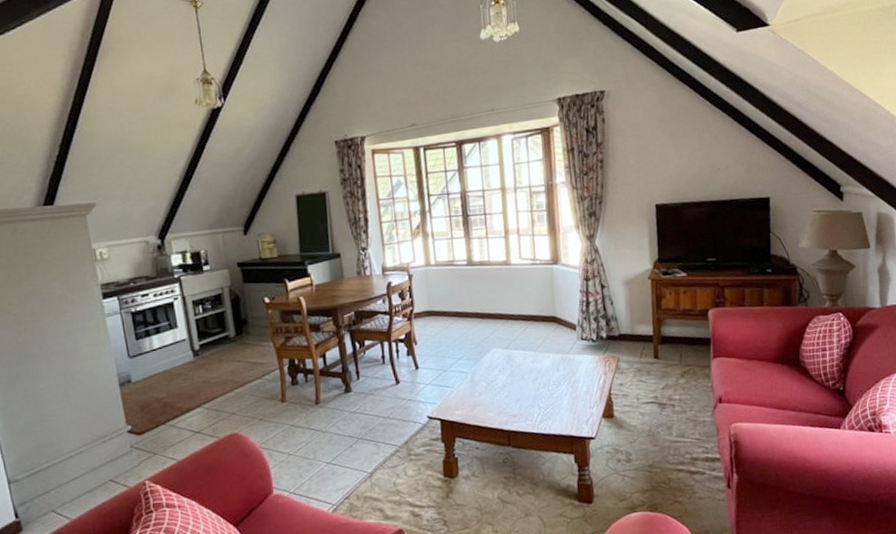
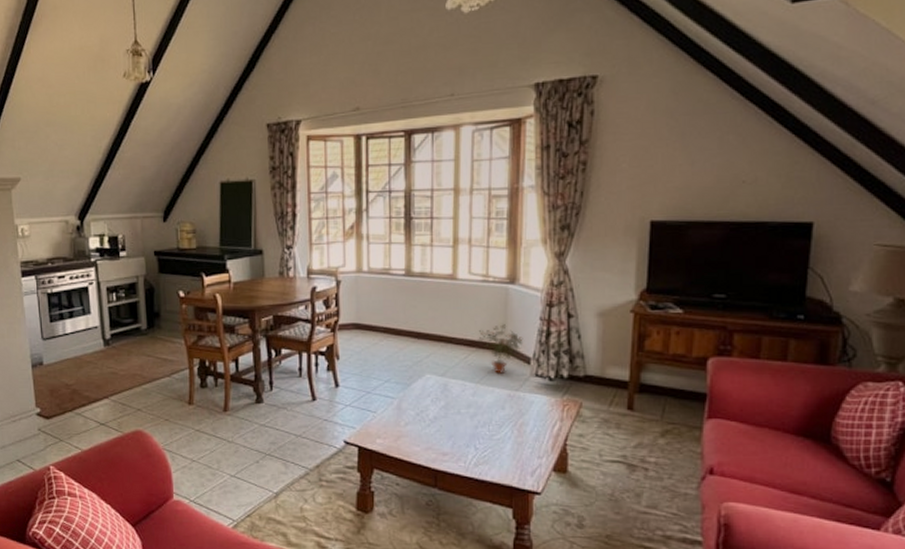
potted plant: none [532,299,569,342] -> present [478,324,523,375]

